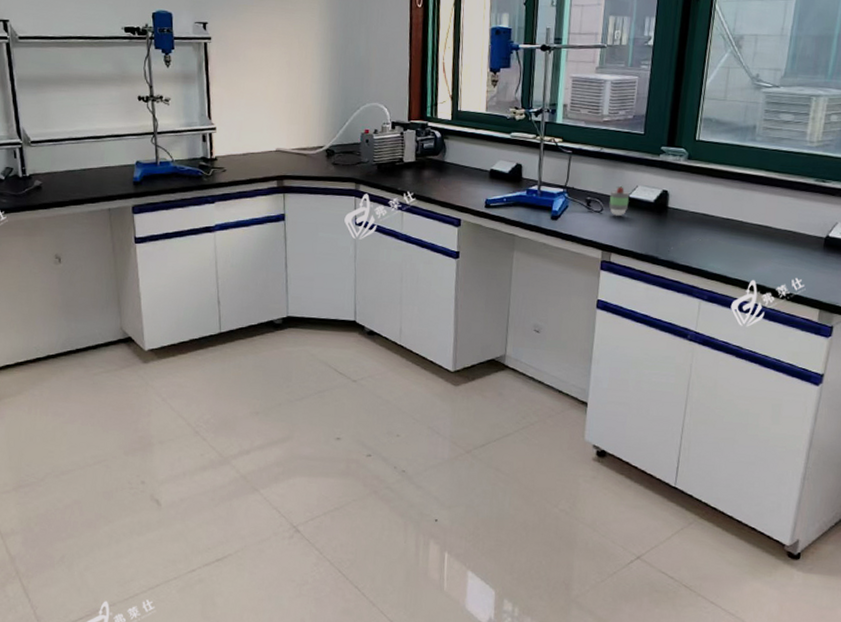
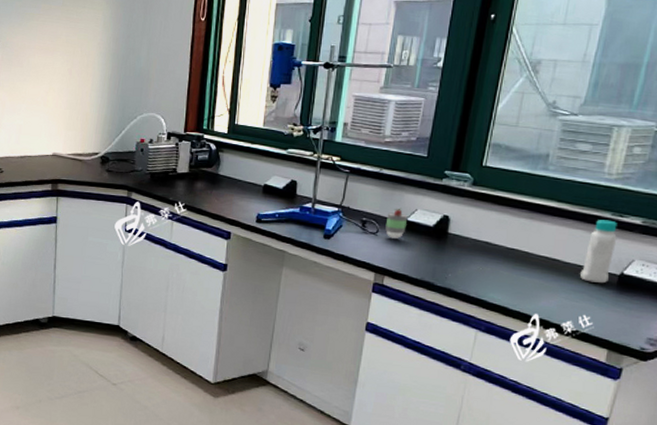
bottle: none [790,186,821,247] -> present [580,220,617,284]

